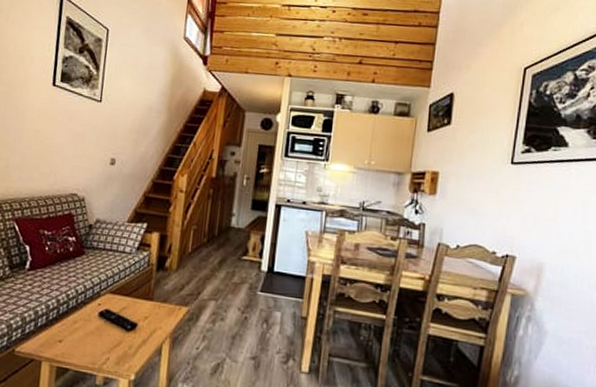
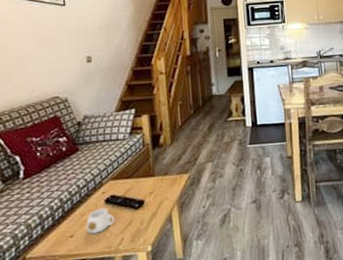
mug: none [75,319,105,346] -> present [86,207,115,234]

